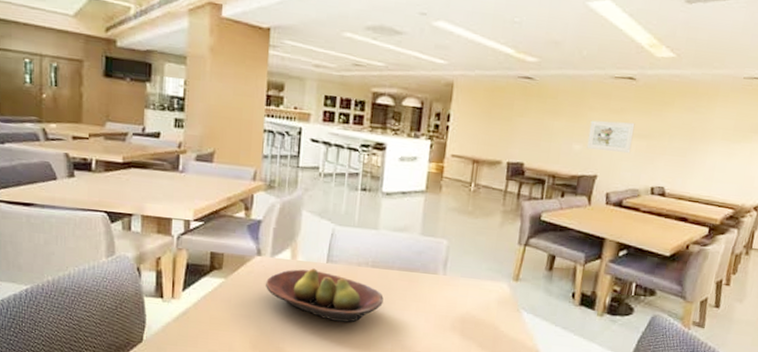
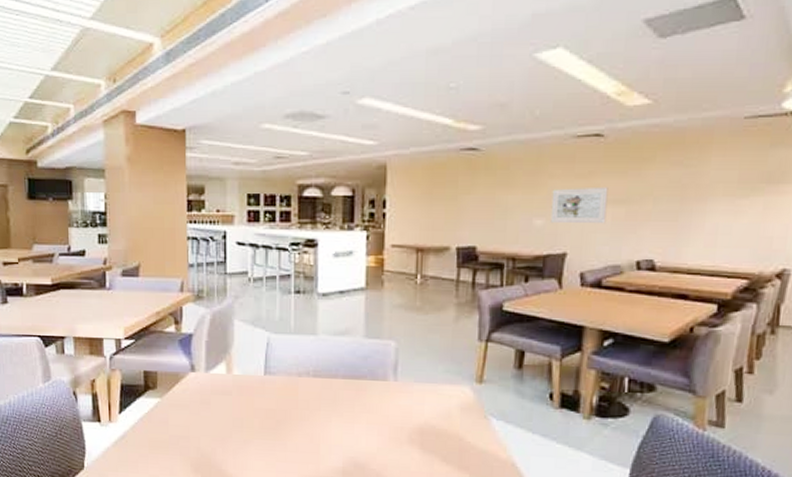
fruit bowl: present [266,268,384,323] -> none [203,382,329,441]

